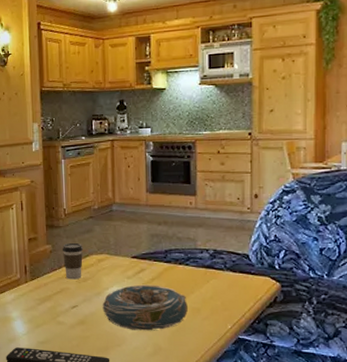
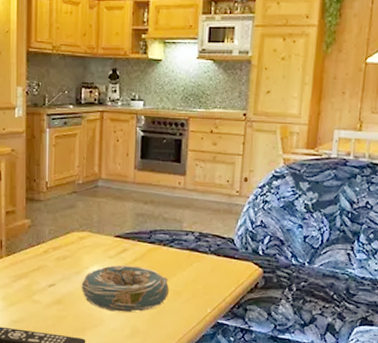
coffee cup: present [63,242,84,280] -> none [42,218,65,257]

